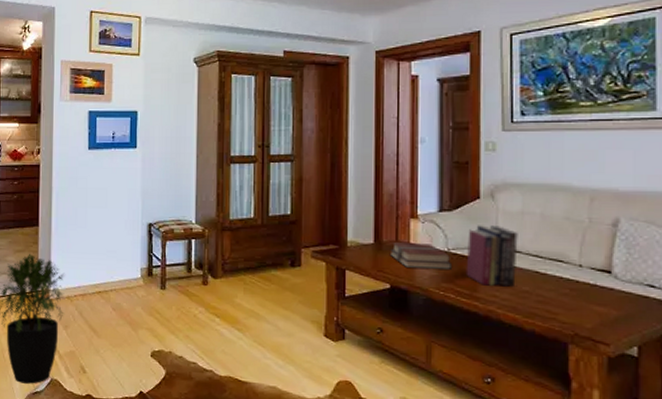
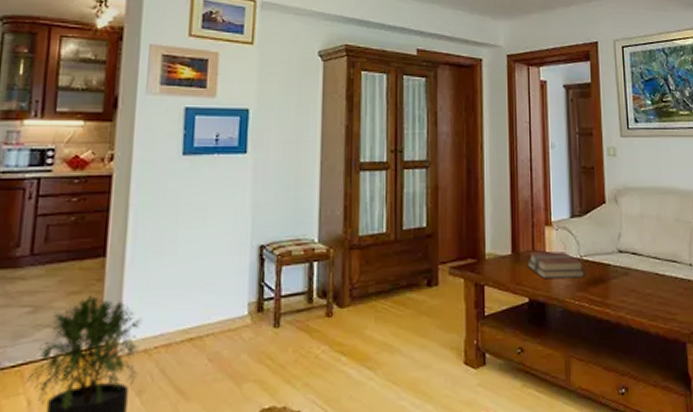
books: present [466,225,518,287] -> none [596,230,640,291]

